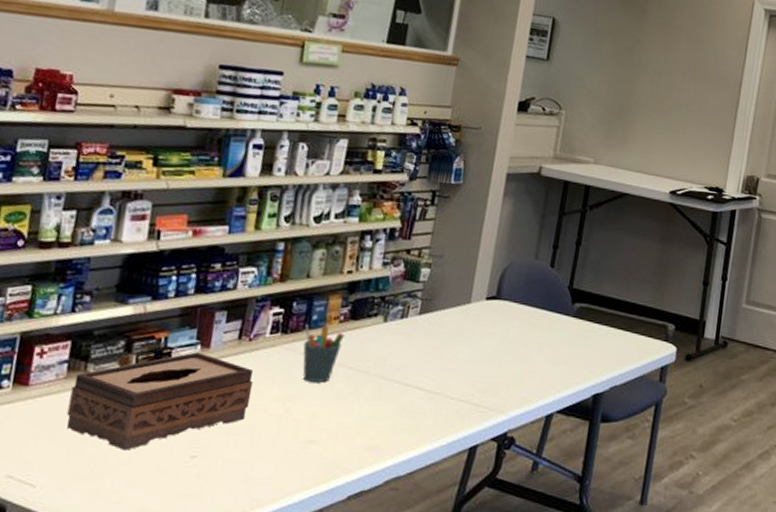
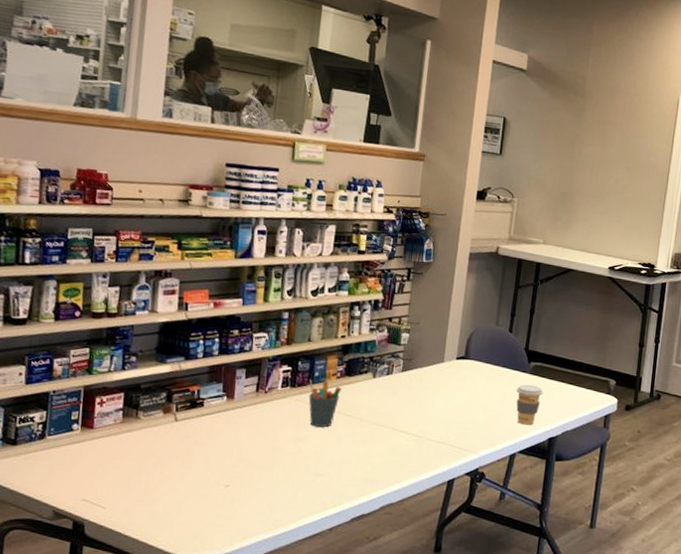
tissue box: present [66,352,254,450] -> none [125,402,271,480]
coffee cup: none [555,330,589,379] -> present [516,385,543,425]

